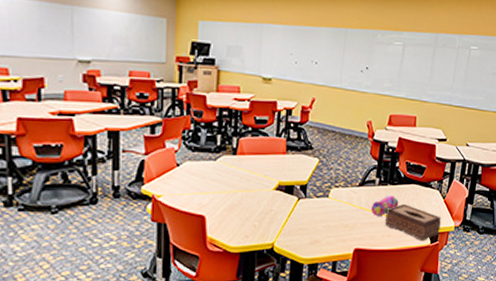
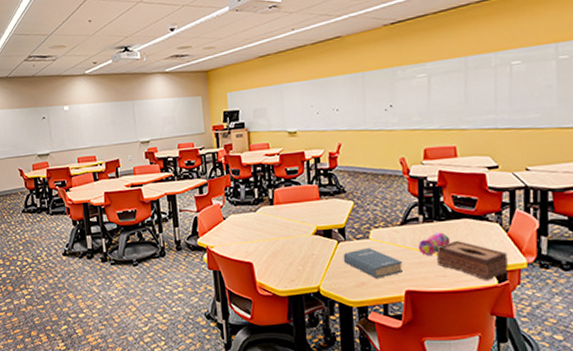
hardback book: none [301,207,356,237] -> present [343,248,403,278]

